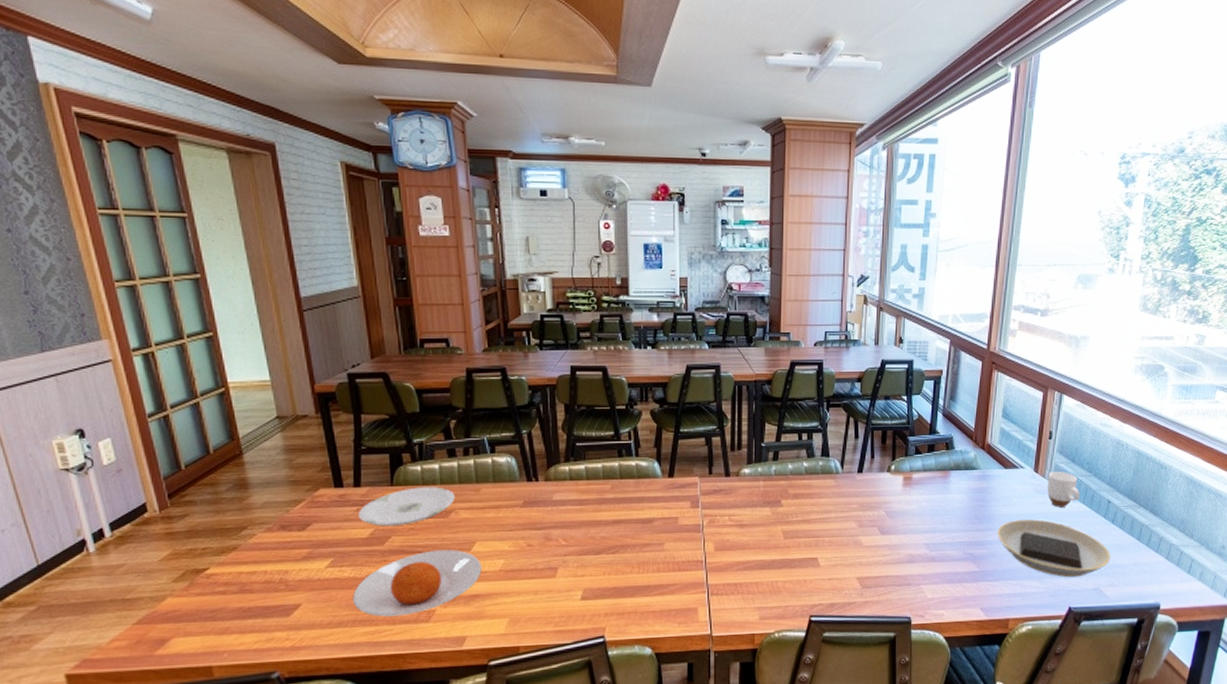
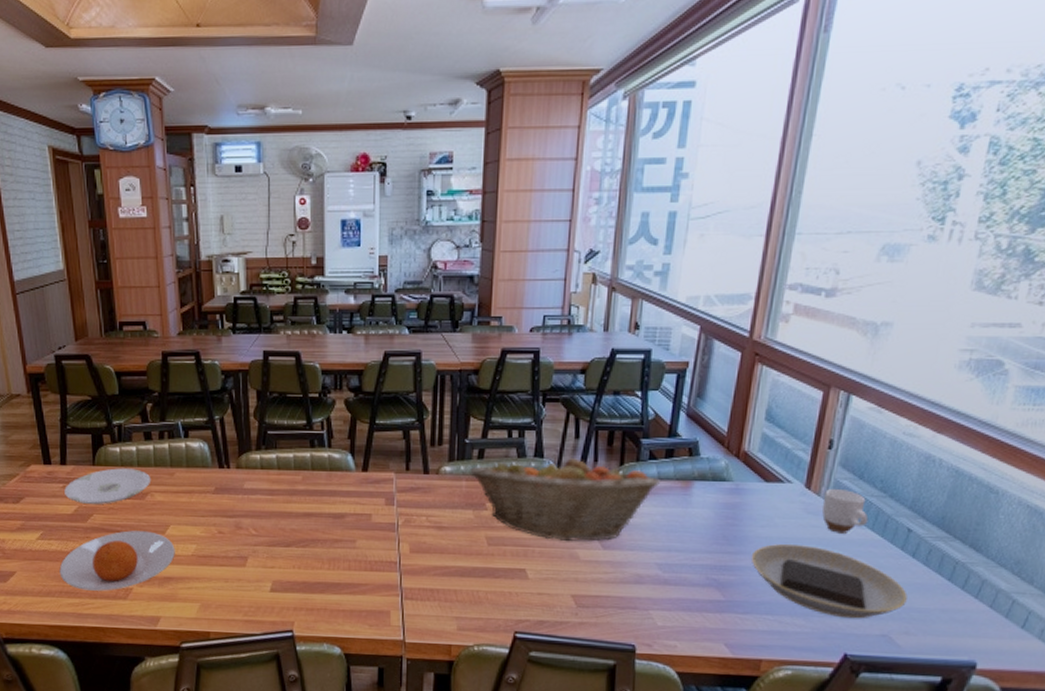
fruit basket: none [766,454,924,531] -> present [470,455,660,542]

